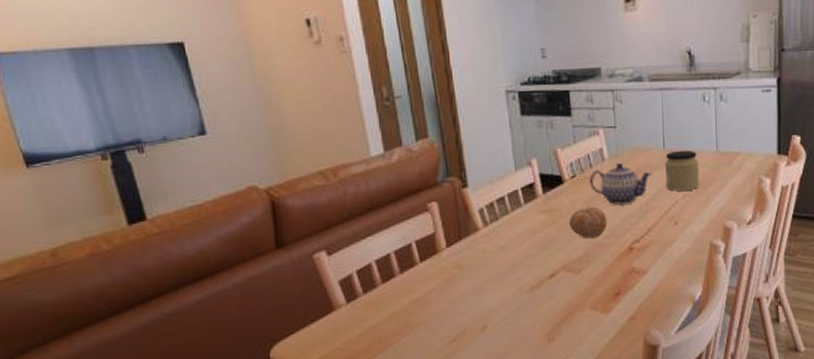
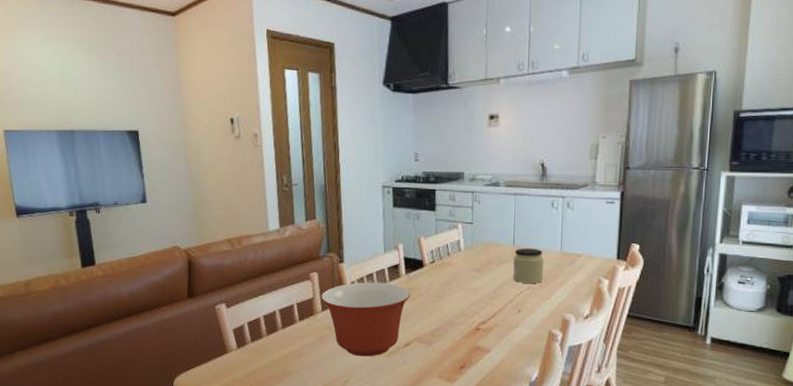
mixing bowl: none [443,206,551,296] -> present [320,282,411,357]
fruit: present [569,206,608,239] -> none [426,289,459,317]
teapot: present [589,163,652,206] -> none [446,254,502,291]

